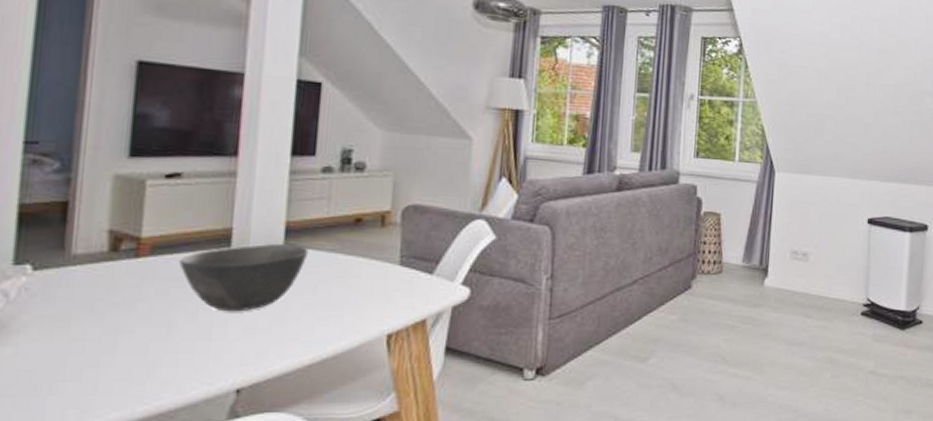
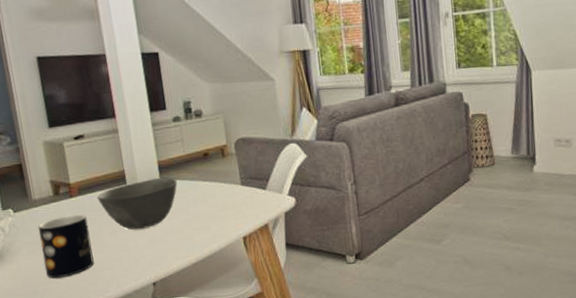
mug: none [62,282,155,374] -> present [38,214,94,279]

